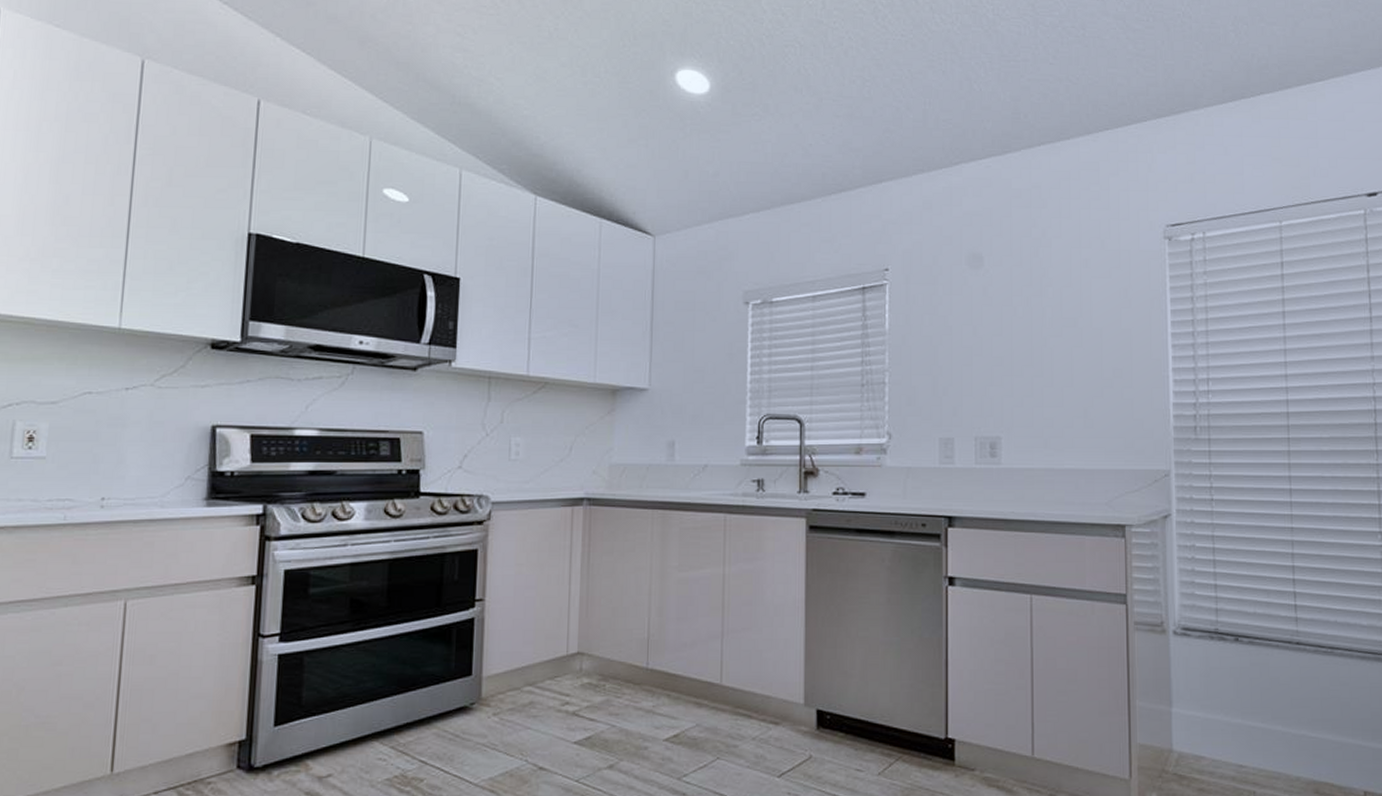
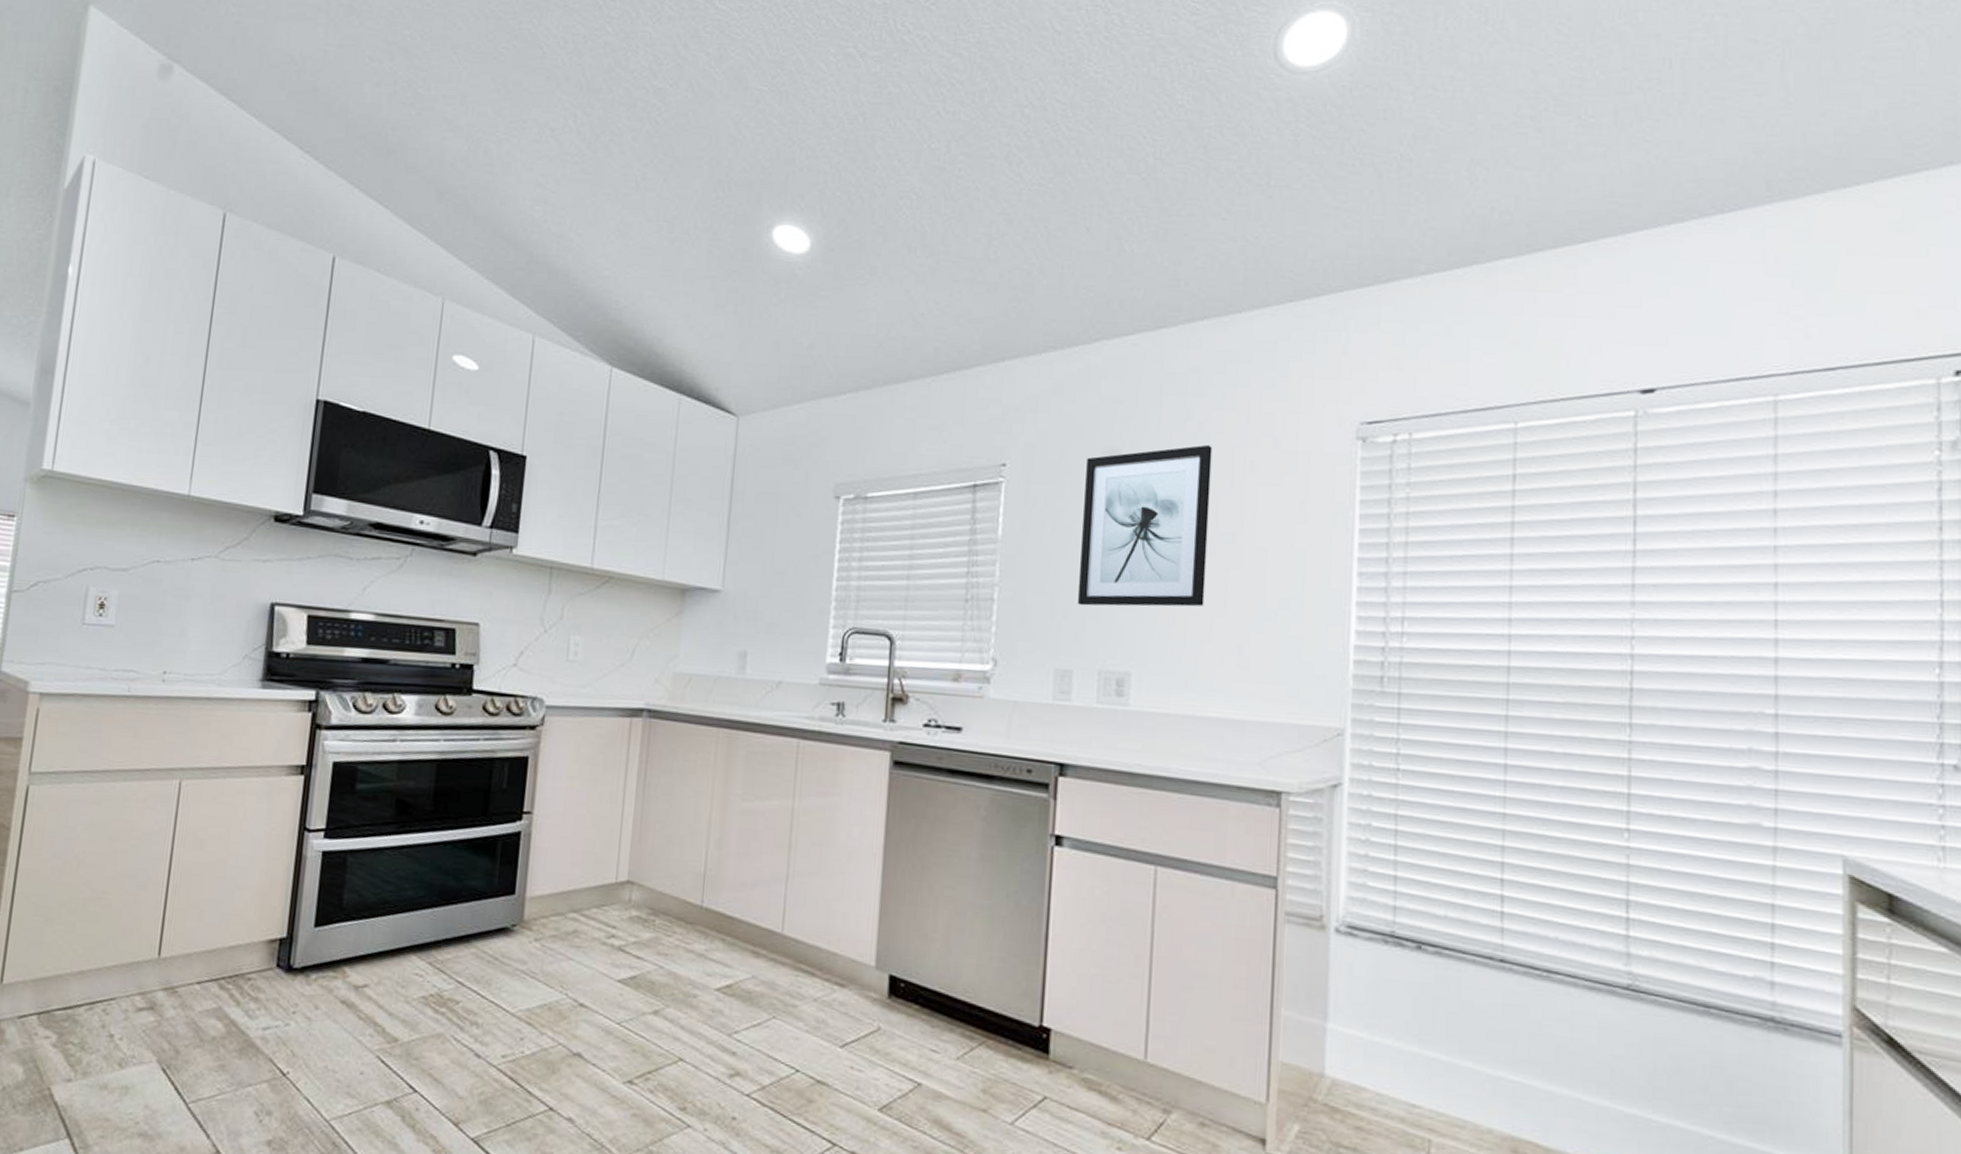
wall art: none [954,247,1056,384] -> present [1077,444,1213,607]

